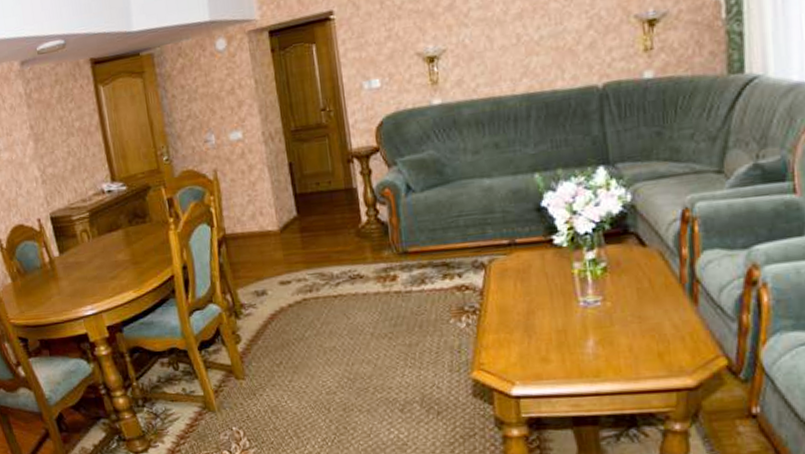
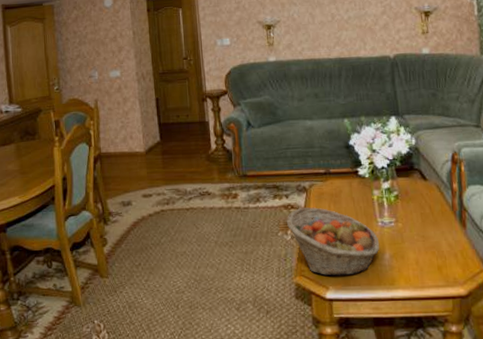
fruit basket: none [459,287,582,369] -> present [286,207,380,276]

